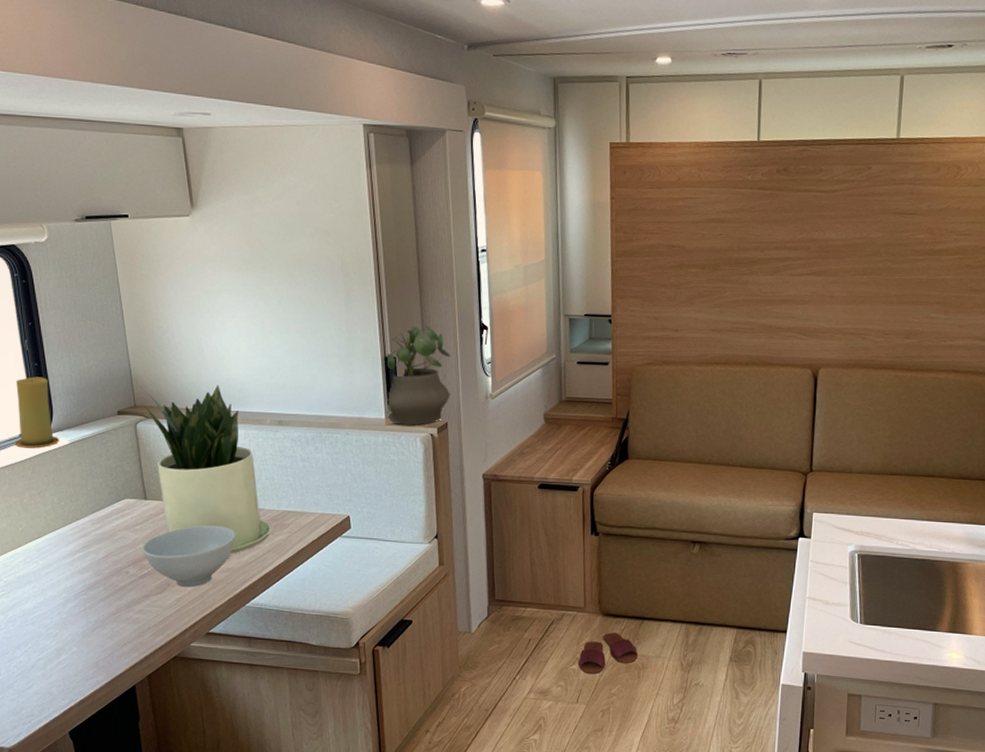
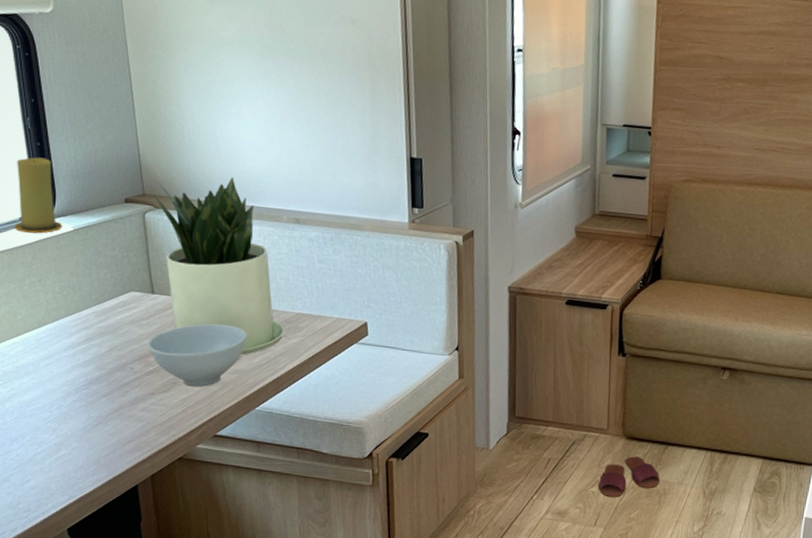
potted plant: present [385,325,451,425] -> none [410,126,481,232]

